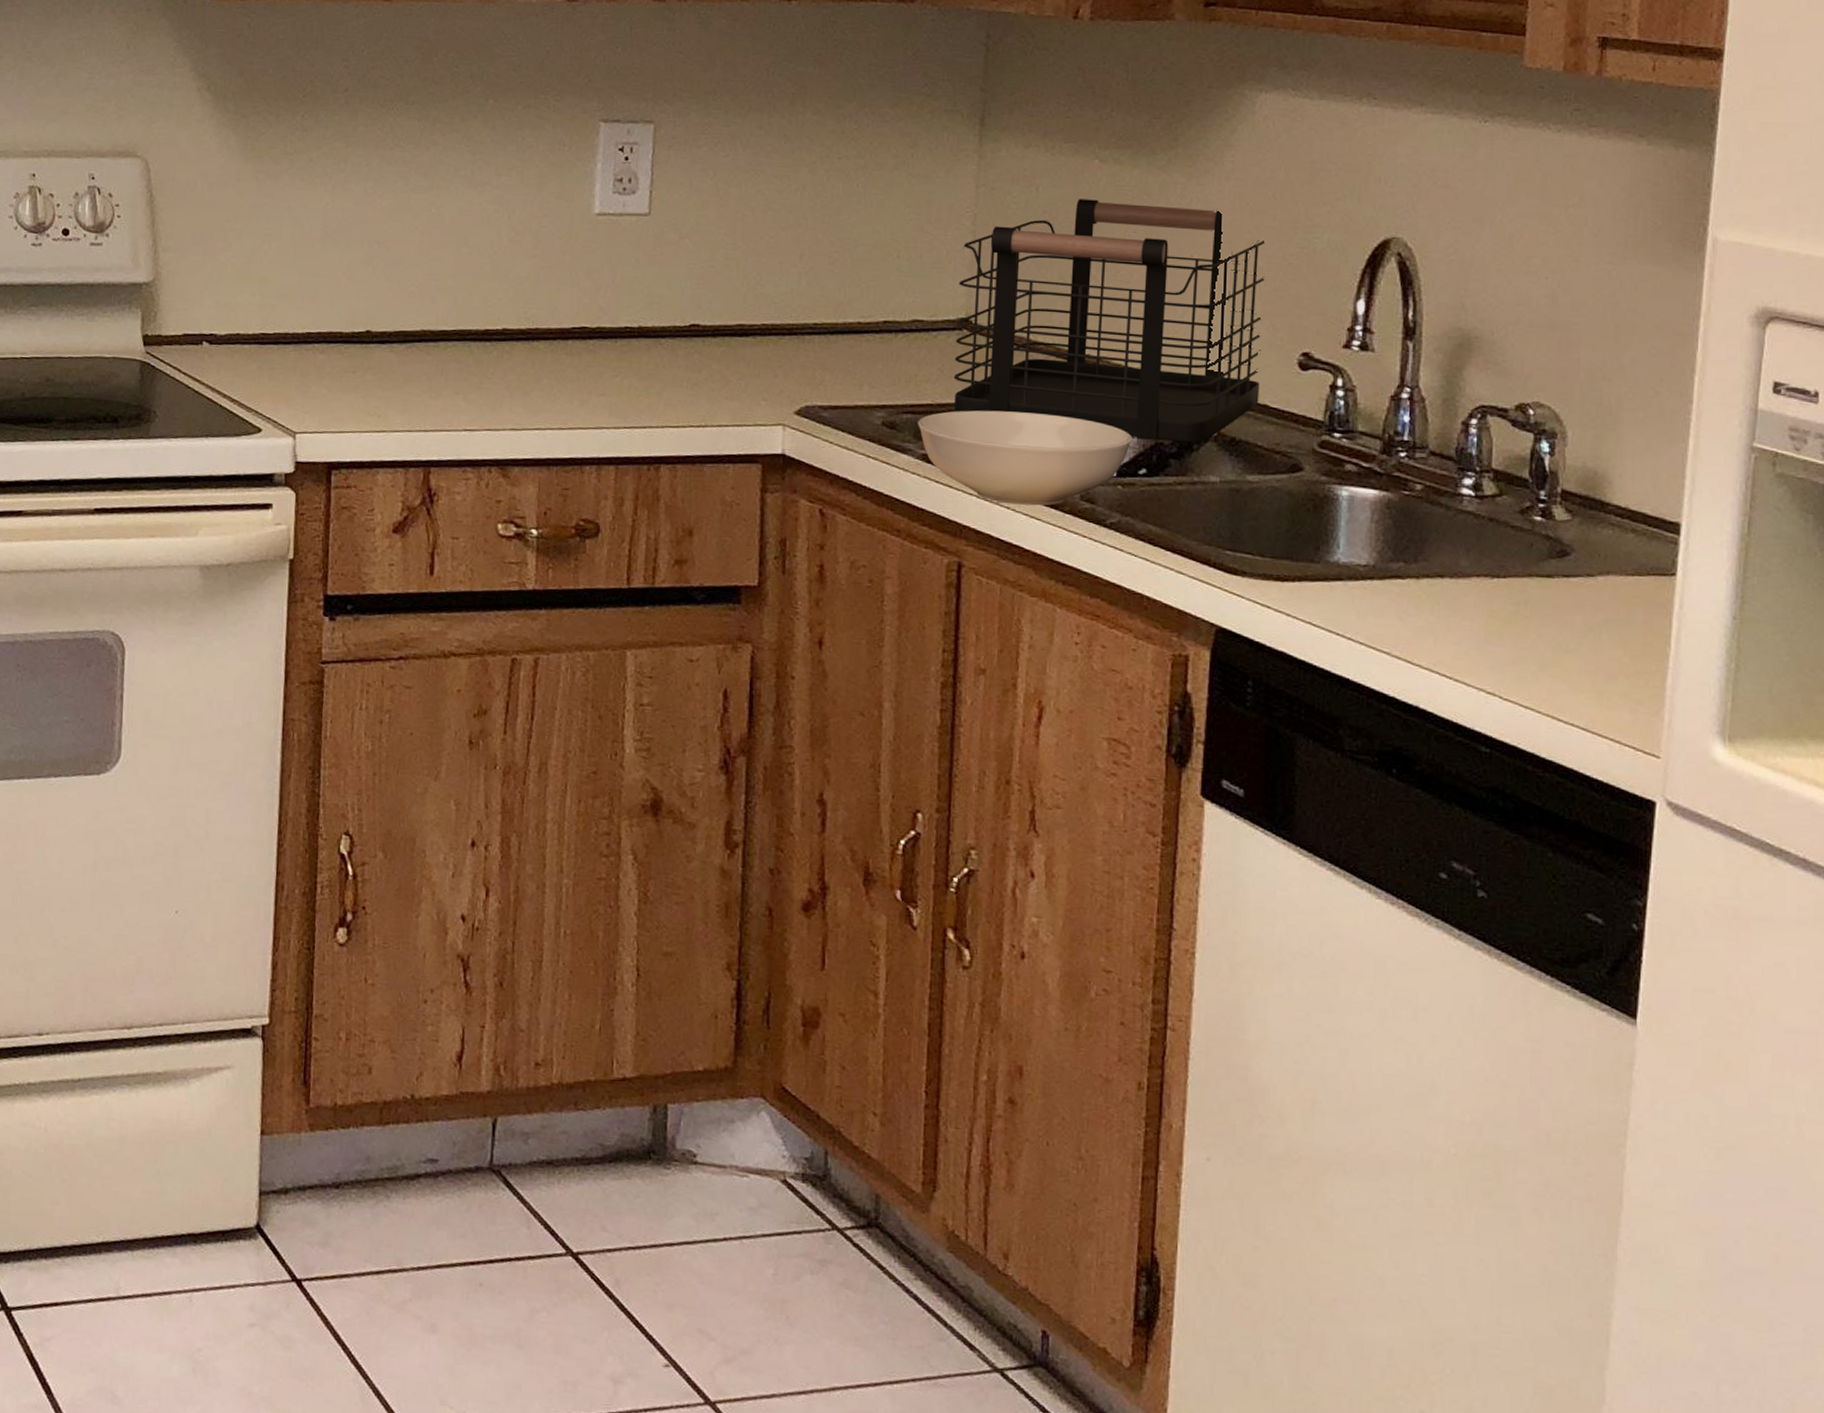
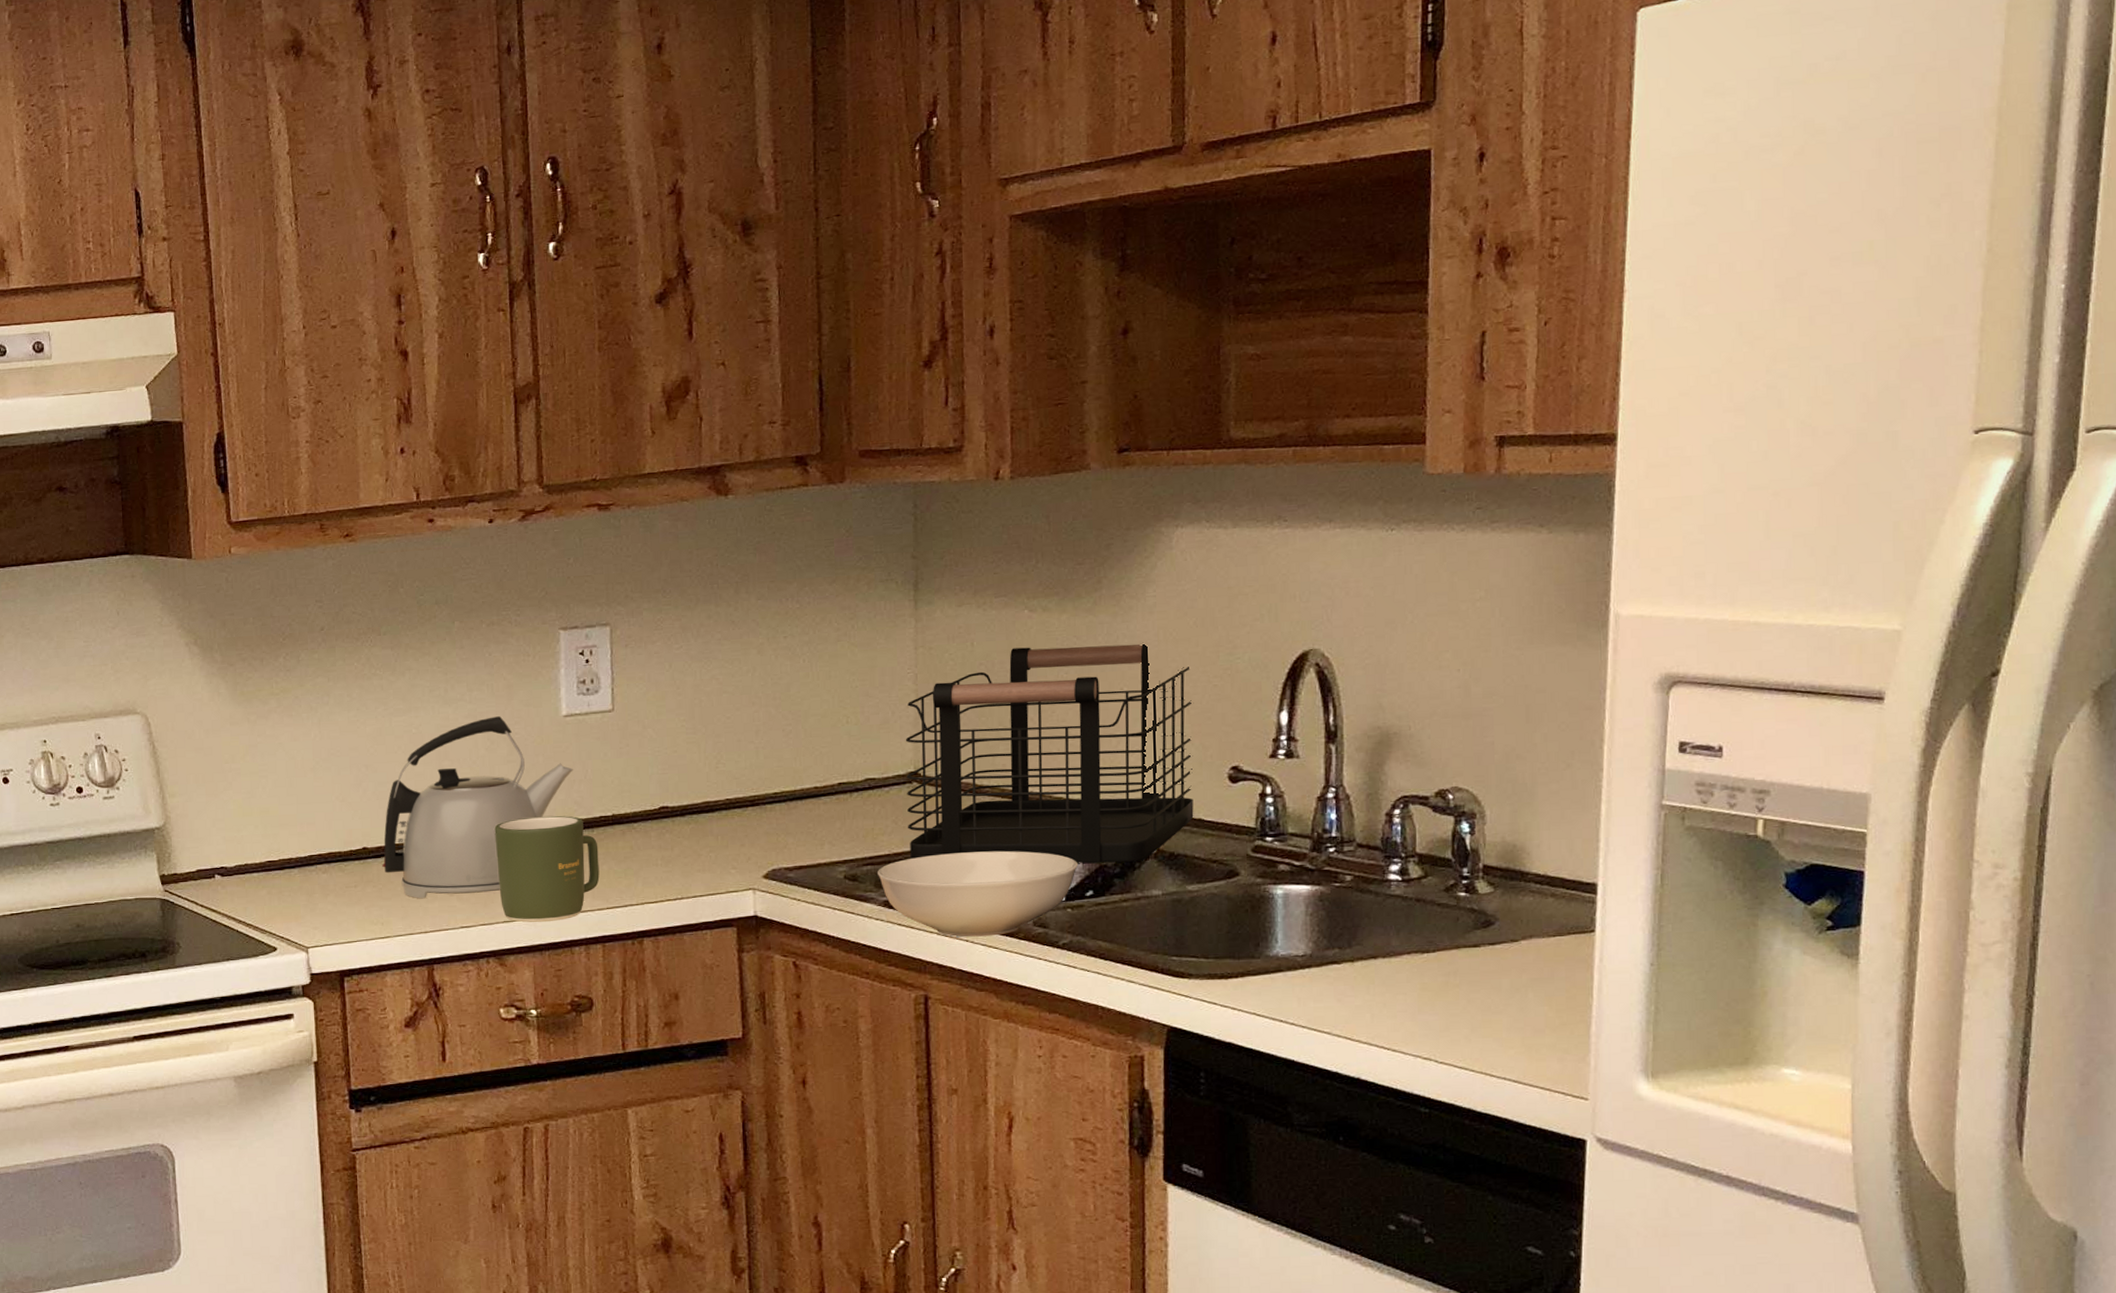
kettle: none [384,206,601,395] -> present [381,716,573,899]
mug: none [509,318,621,435] -> present [494,815,600,923]

